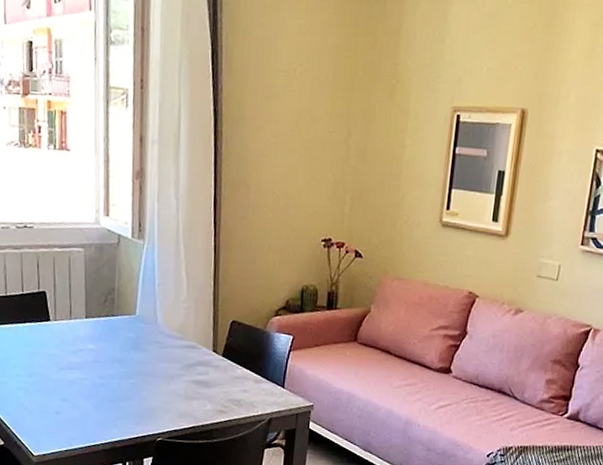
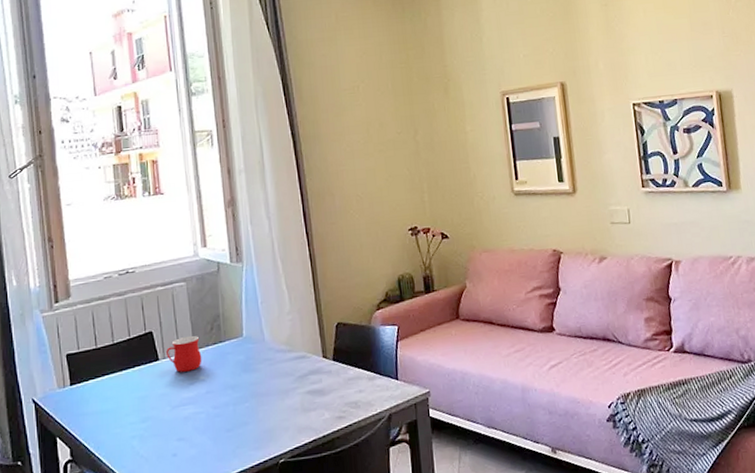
mug: none [58,303,93,338] -> present [166,336,202,372]

